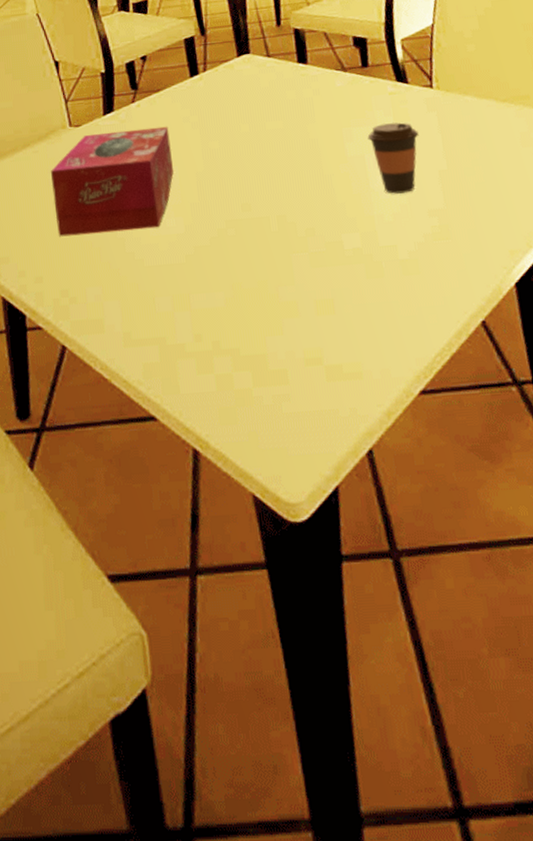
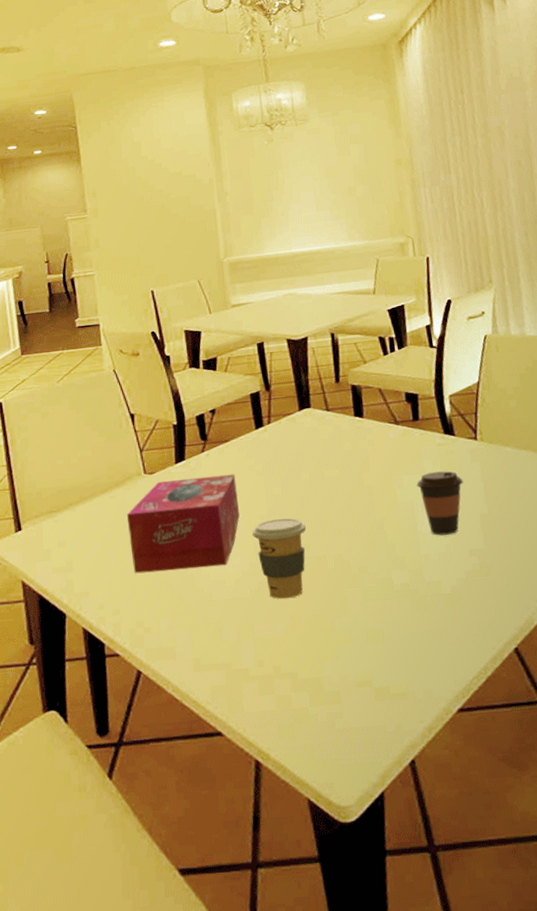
coffee cup: none [187,175,247,266] -> present [252,518,307,599]

